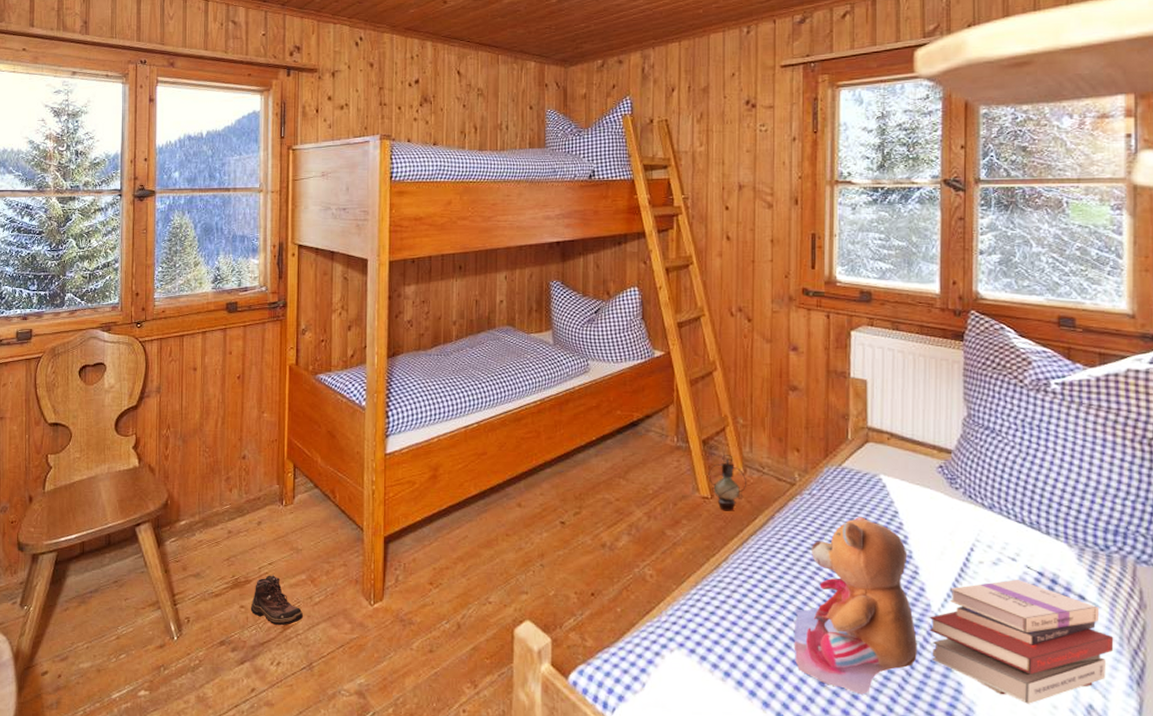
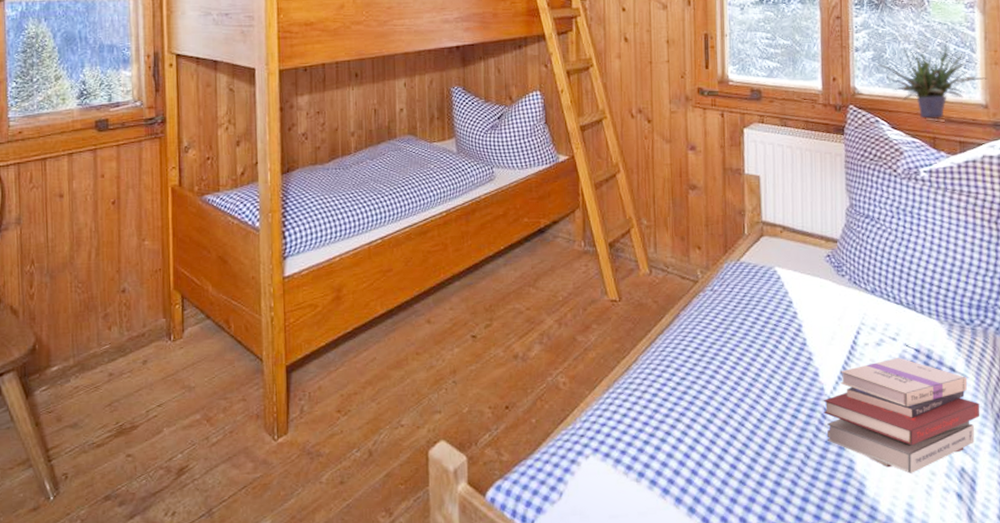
hiking boot: present [250,575,303,626] -> none [138,417,199,473]
lantern: present [708,455,747,511] -> none [616,256,653,313]
teddy bear: present [794,517,917,695] -> none [702,309,814,481]
potted plant: none [1004,238,1135,327] -> present [877,36,987,119]

